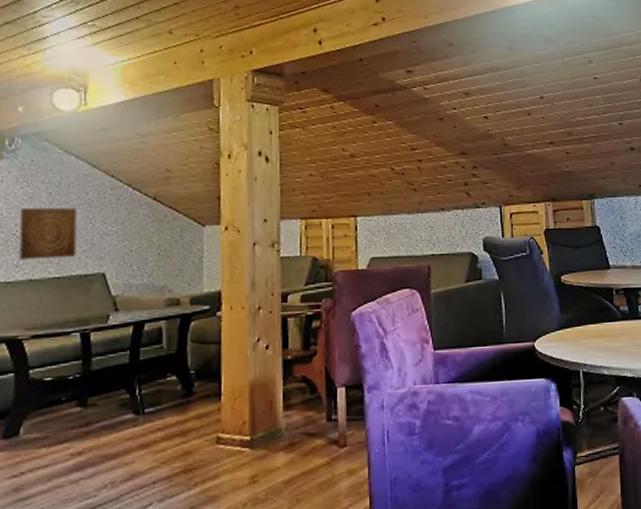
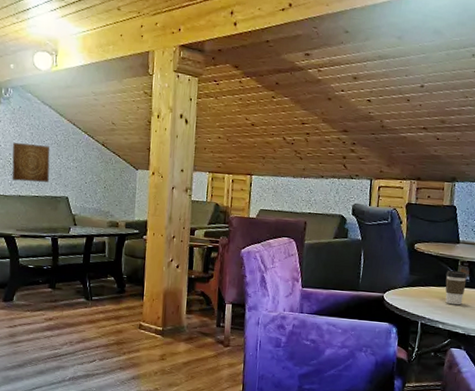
coffee cup: none [601,301,626,344] -> present [445,270,468,305]

